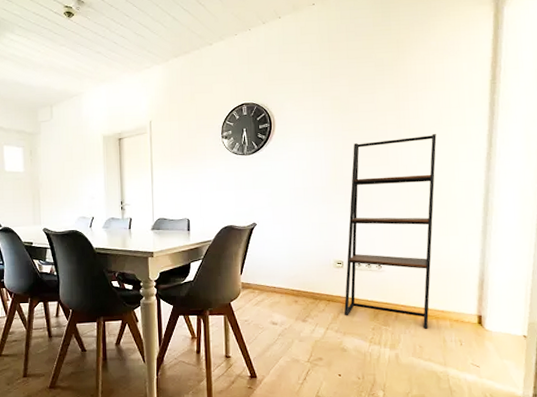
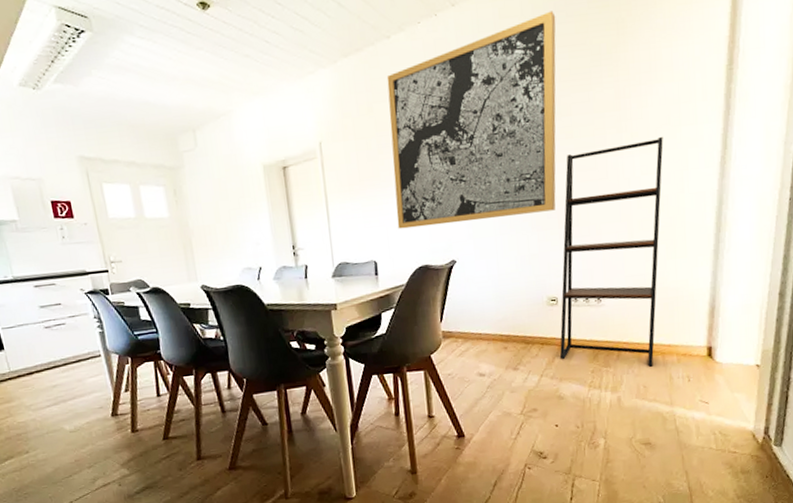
wall art: none [207,31,347,194] -> present [386,10,556,230]

